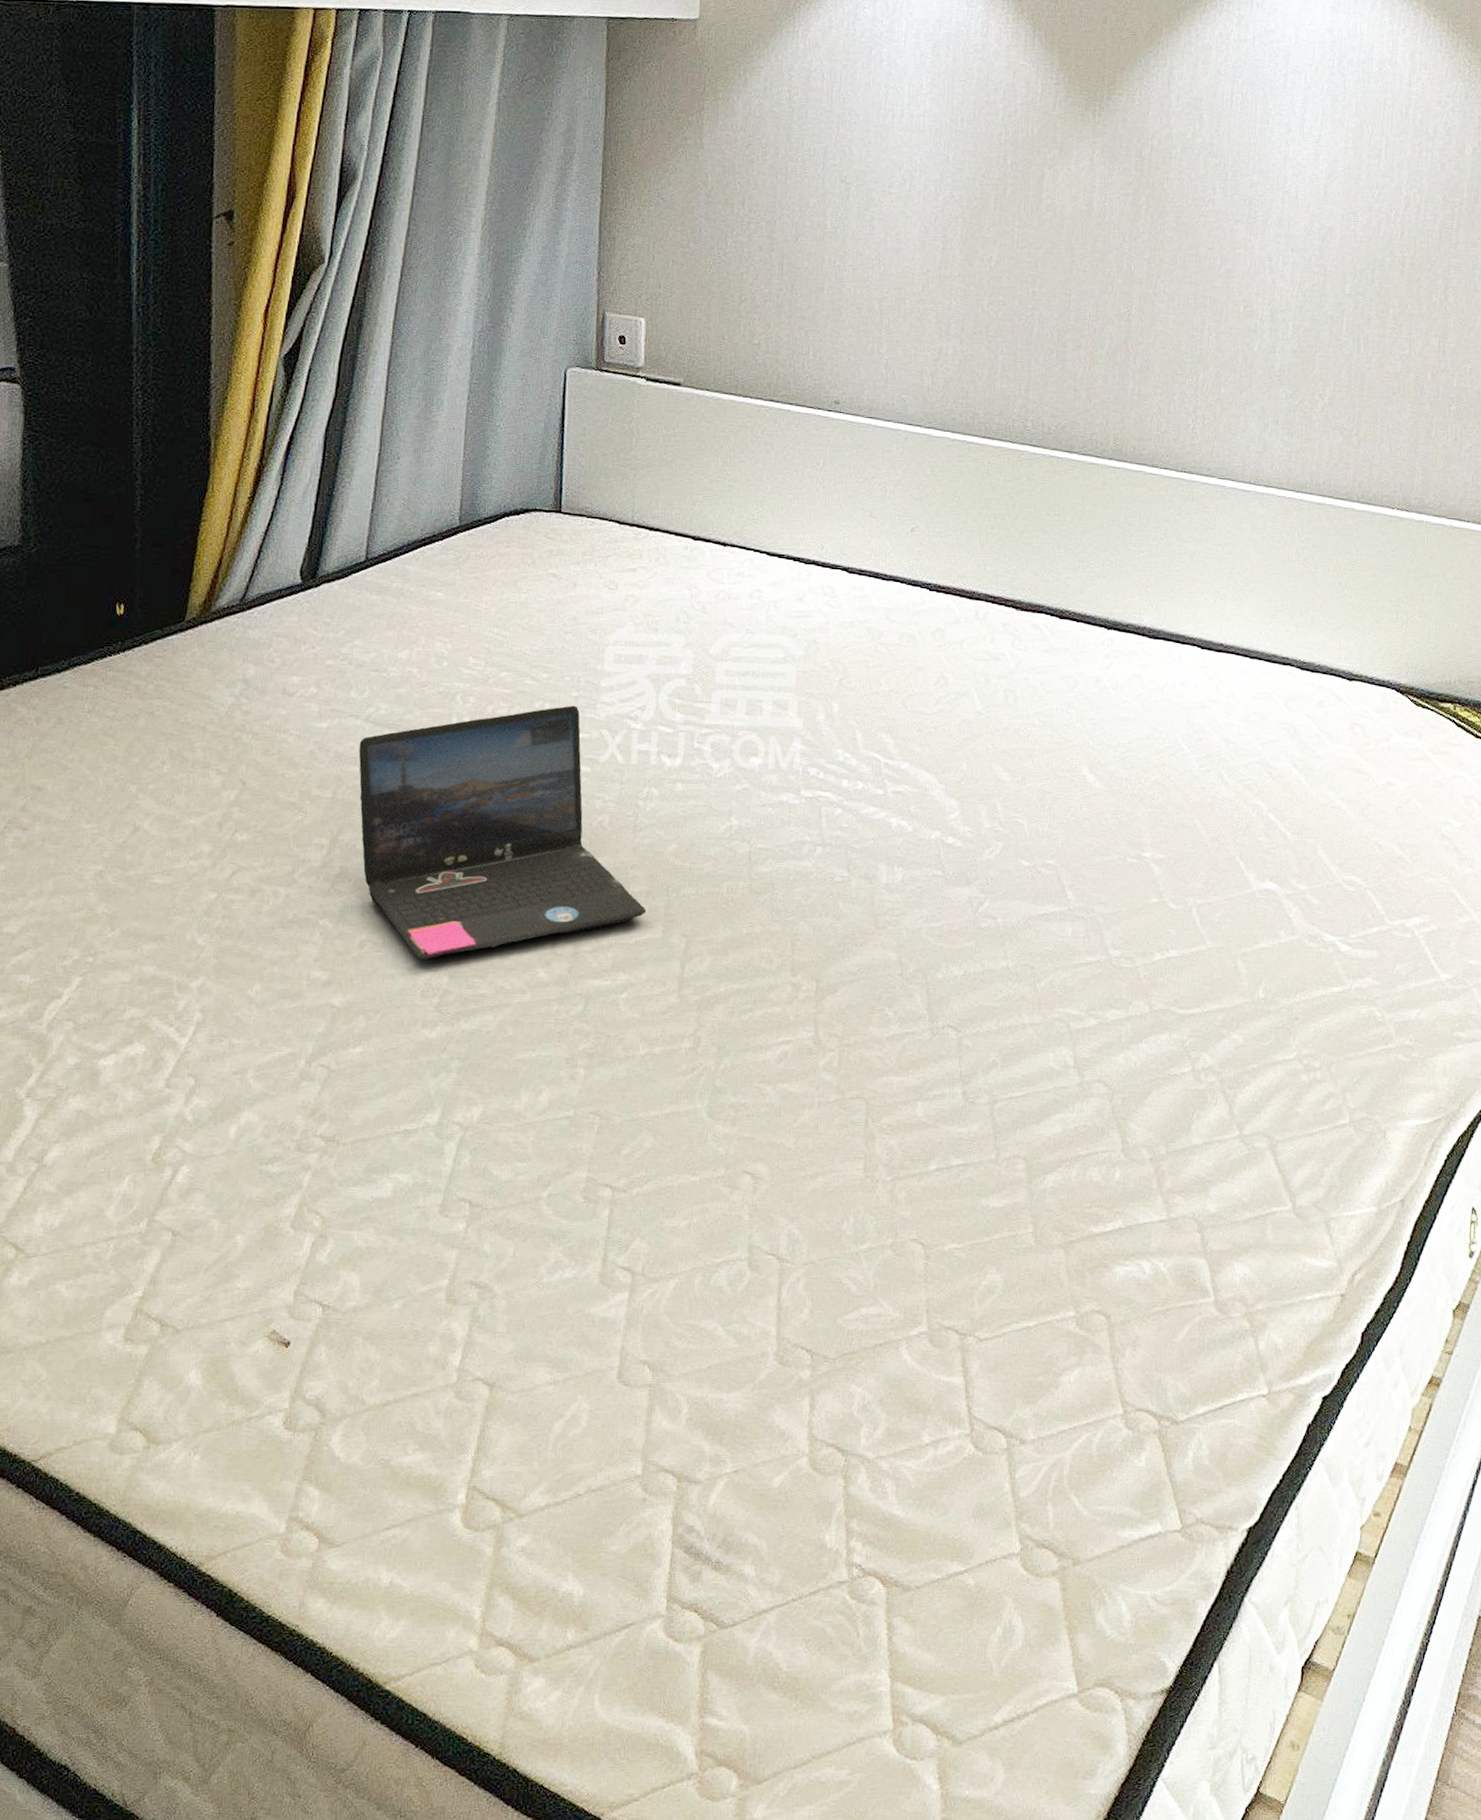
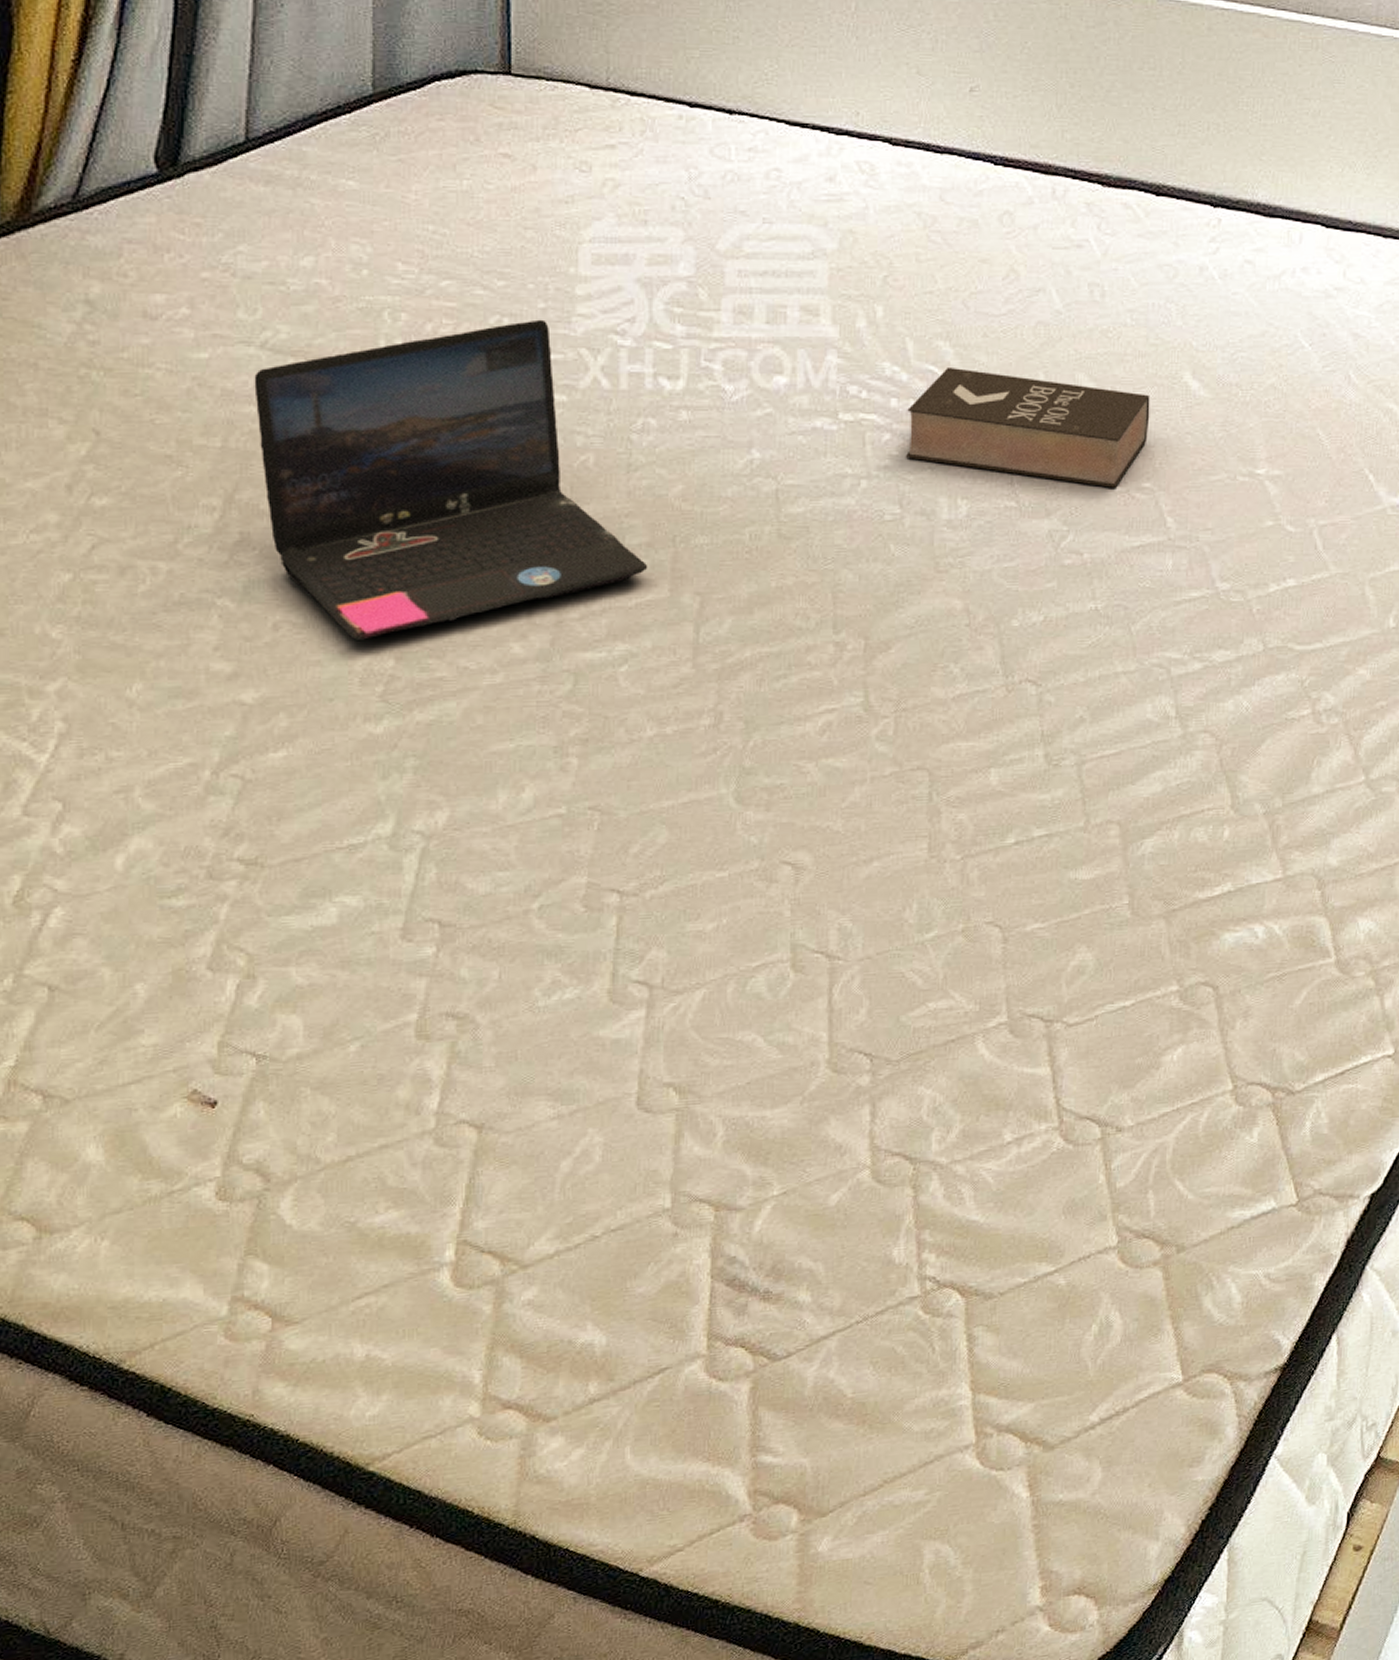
book: none [854,755,1054,863] -> present [906,366,1150,488]

